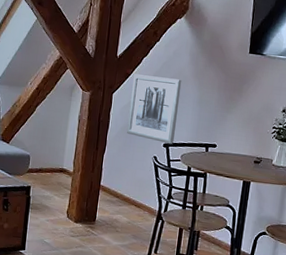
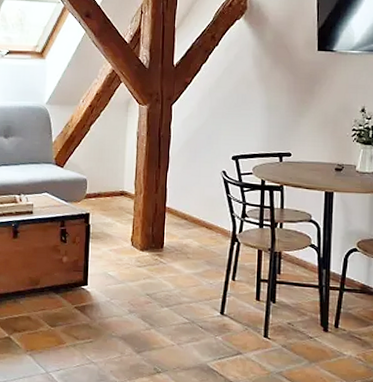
wall art: present [126,74,182,145] -> none [190,82,247,157]

